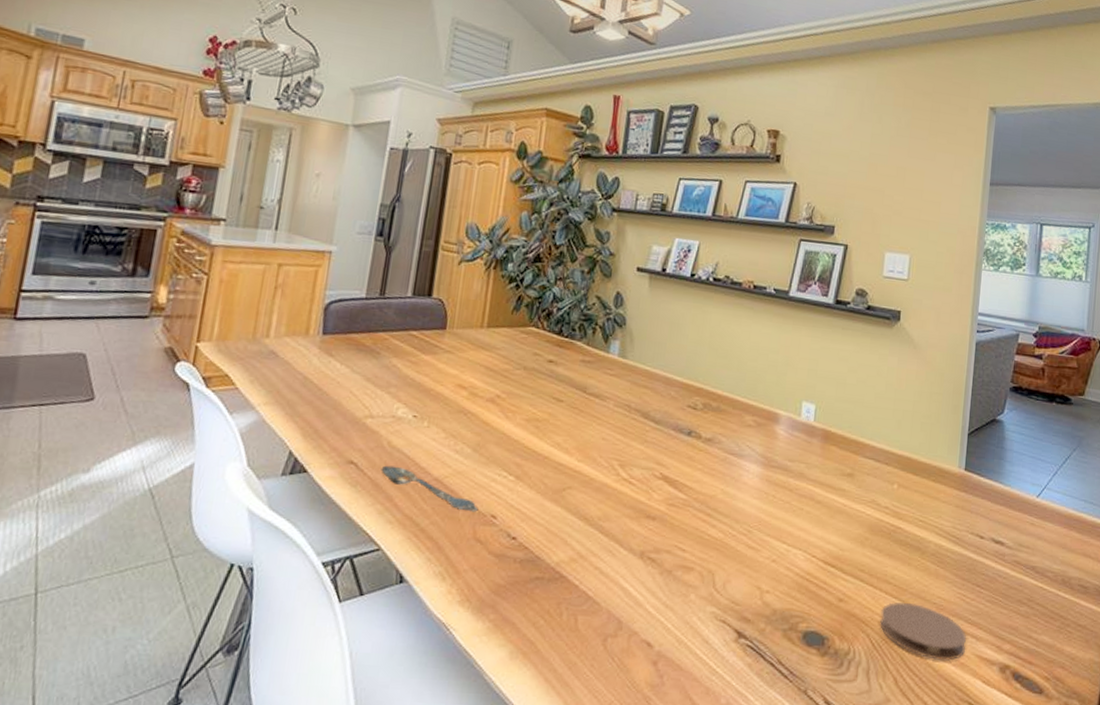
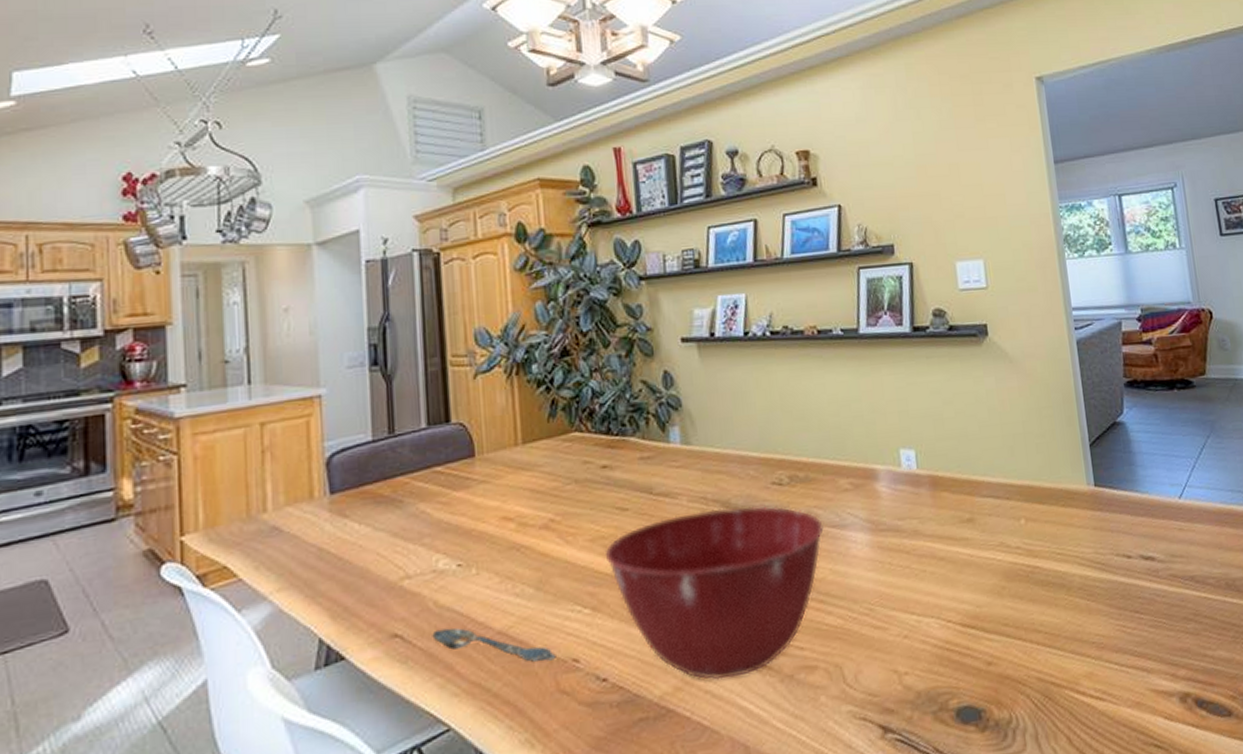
mixing bowl: none [535,415,724,562] -> present [604,506,824,680]
coaster: present [879,602,966,661] -> none [1037,648,1139,706]

